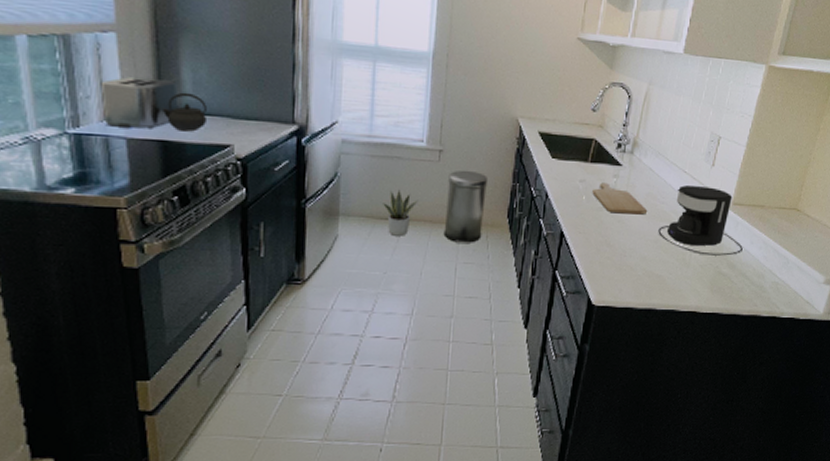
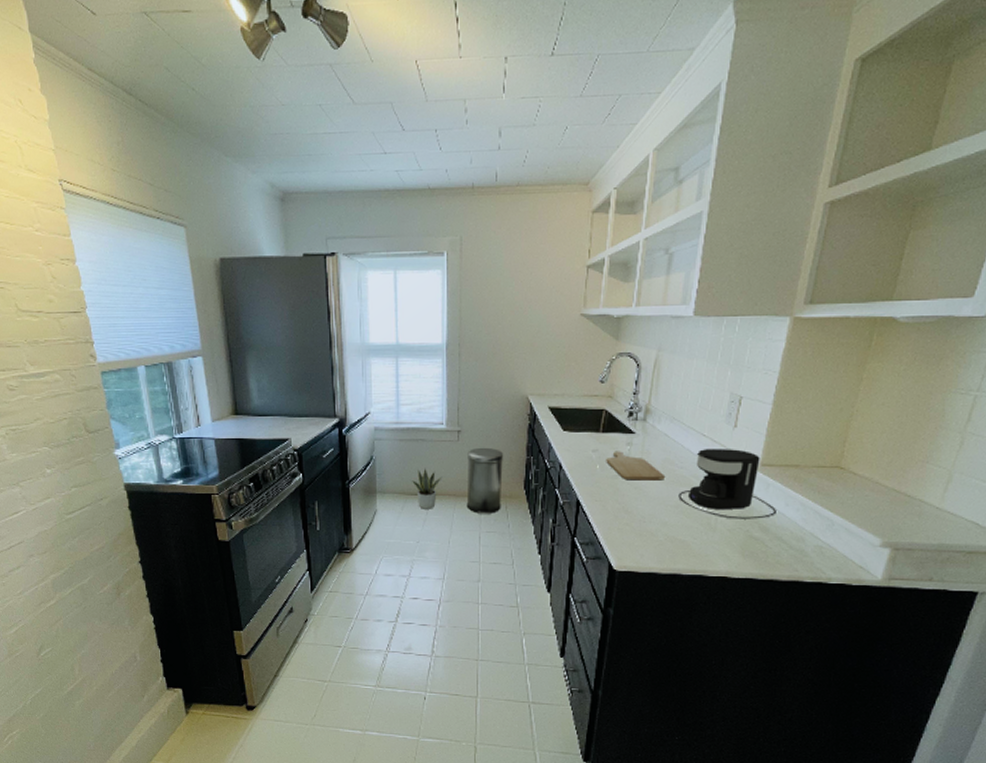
toaster: present [100,76,179,129] -> none [194,389,249,430]
kettle: present [161,92,207,132] -> none [237,398,270,430]

